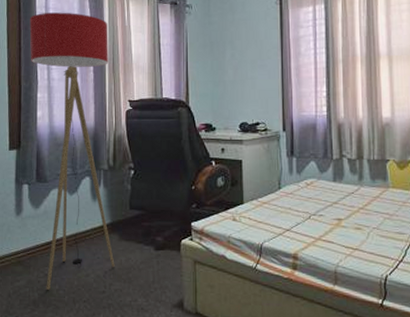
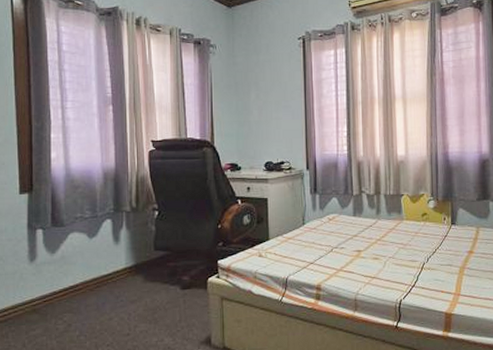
floor lamp: present [29,12,115,290] -> none [40,48,140,337]

